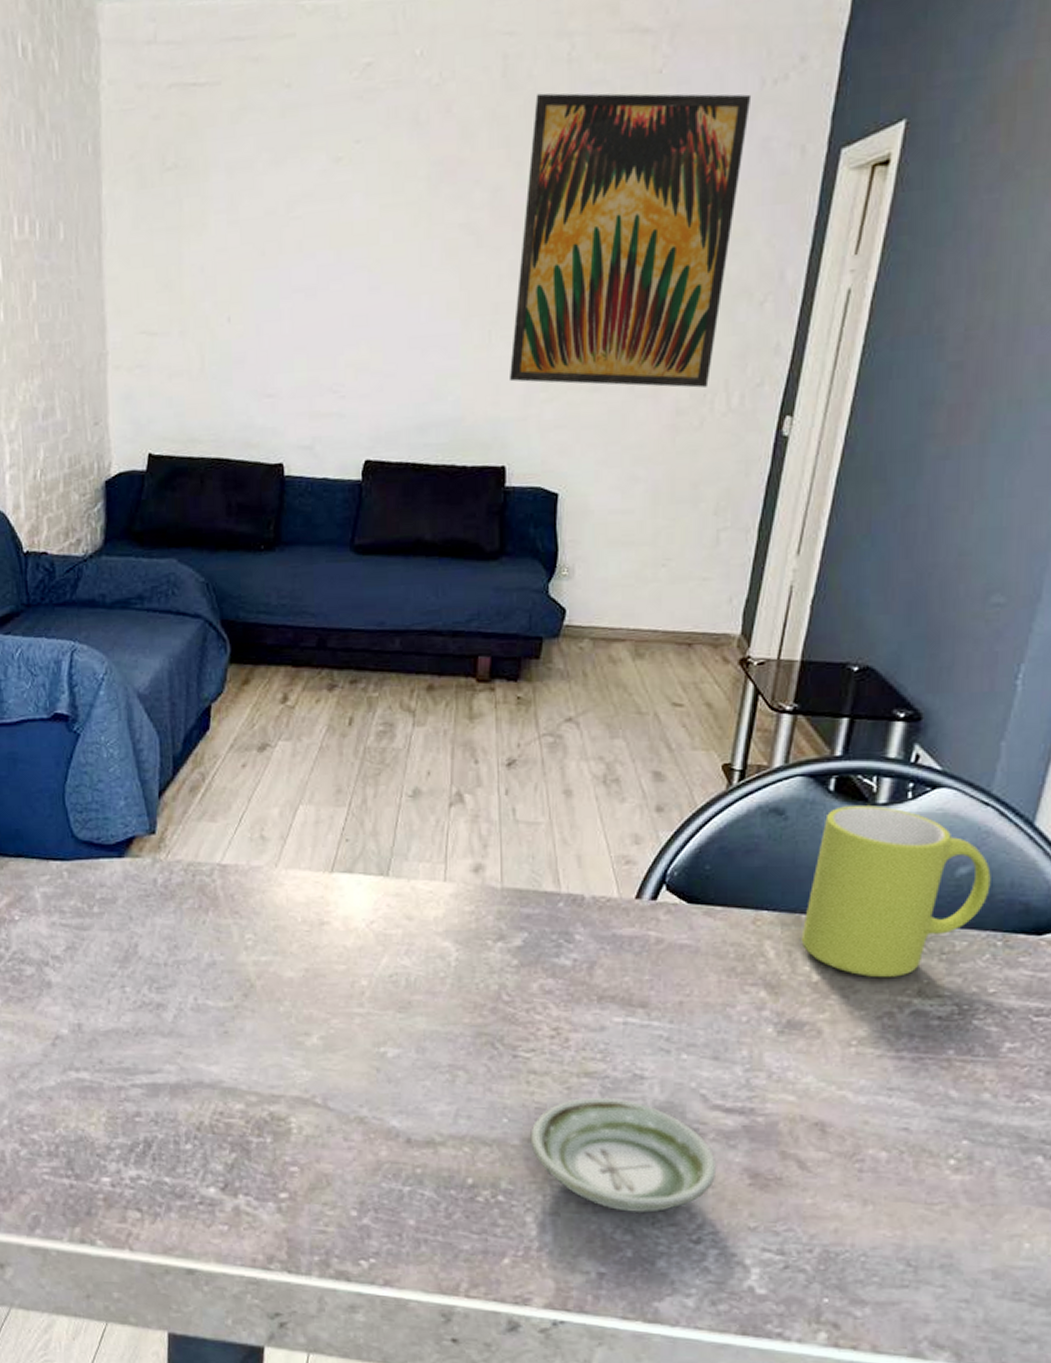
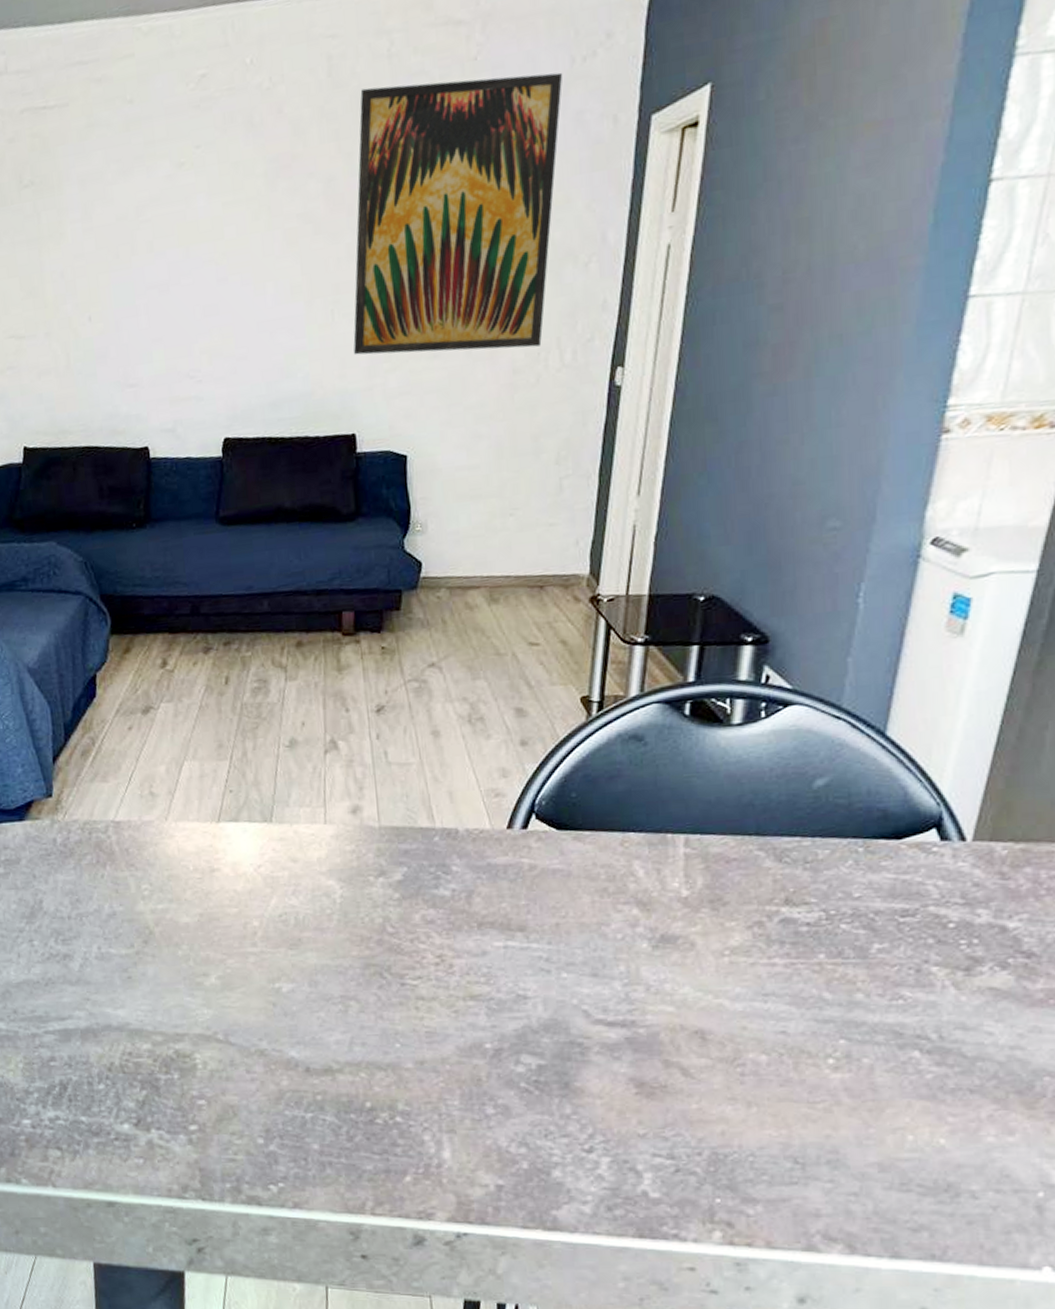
saucer: present [530,1098,717,1214] -> none [422,1019,604,1127]
mug: present [801,806,991,978] -> none [668,726,848,890]

